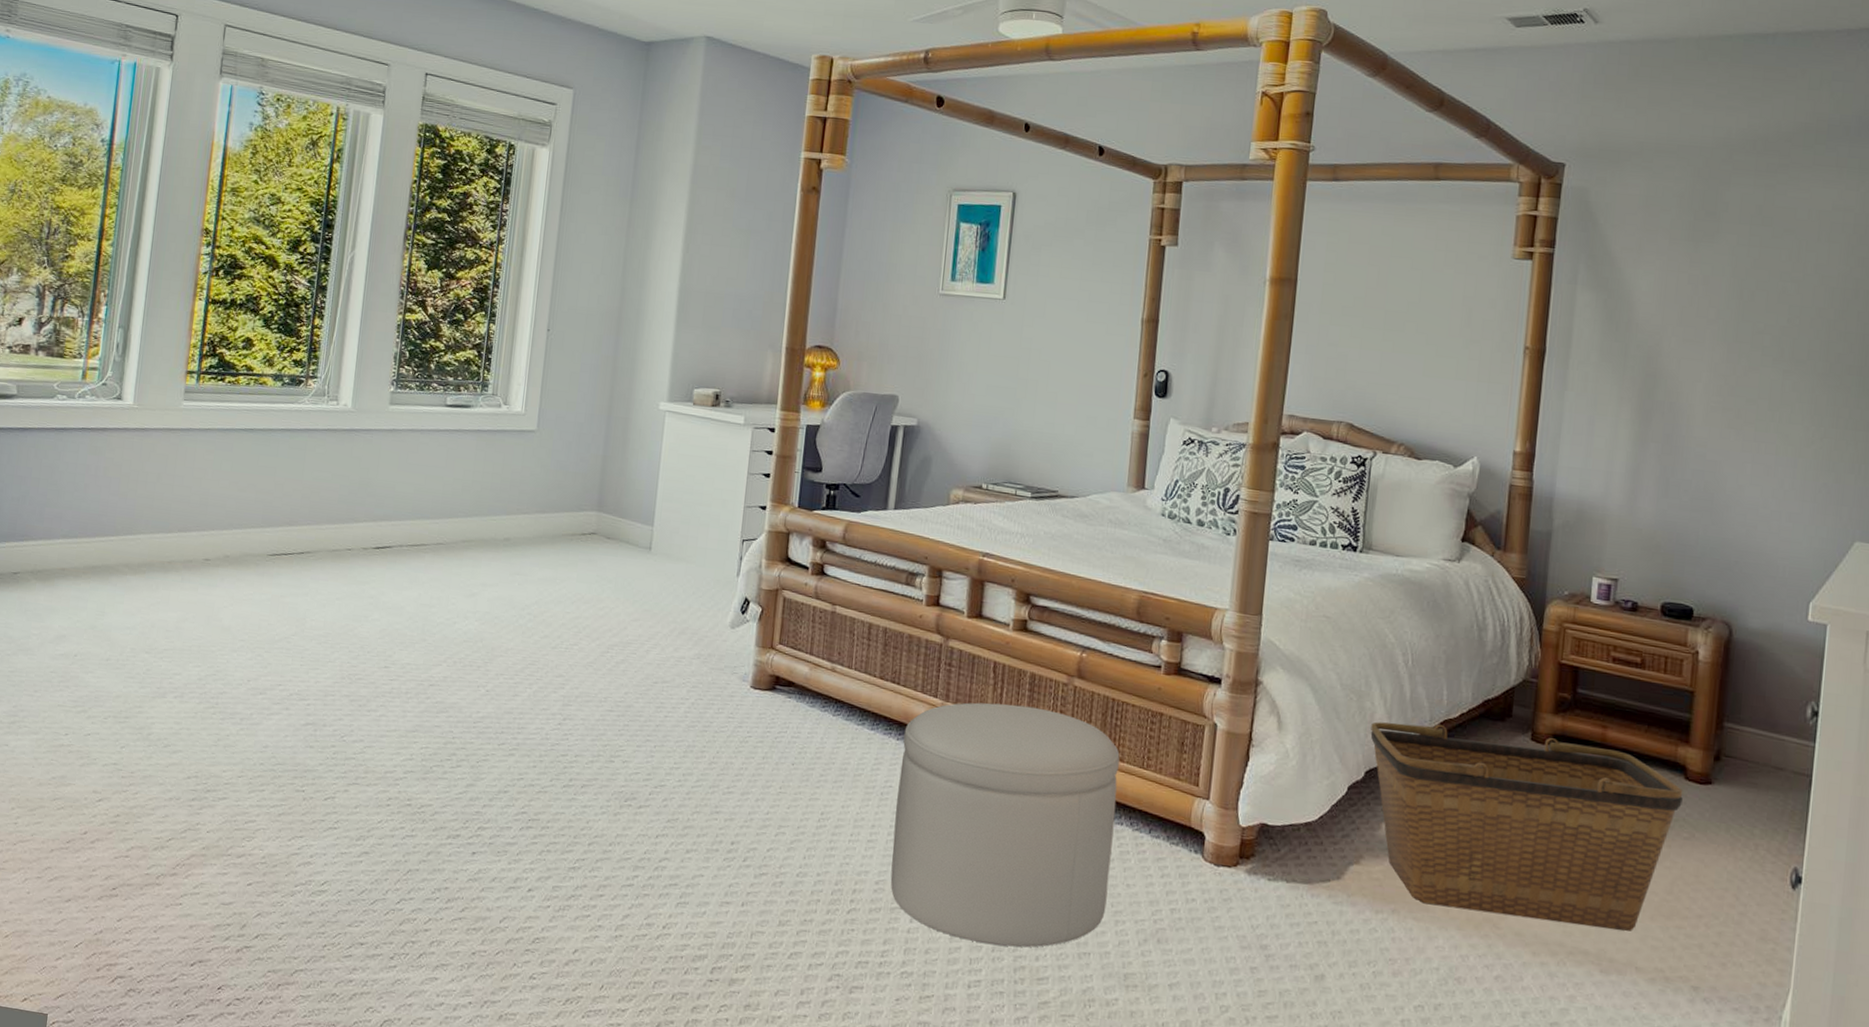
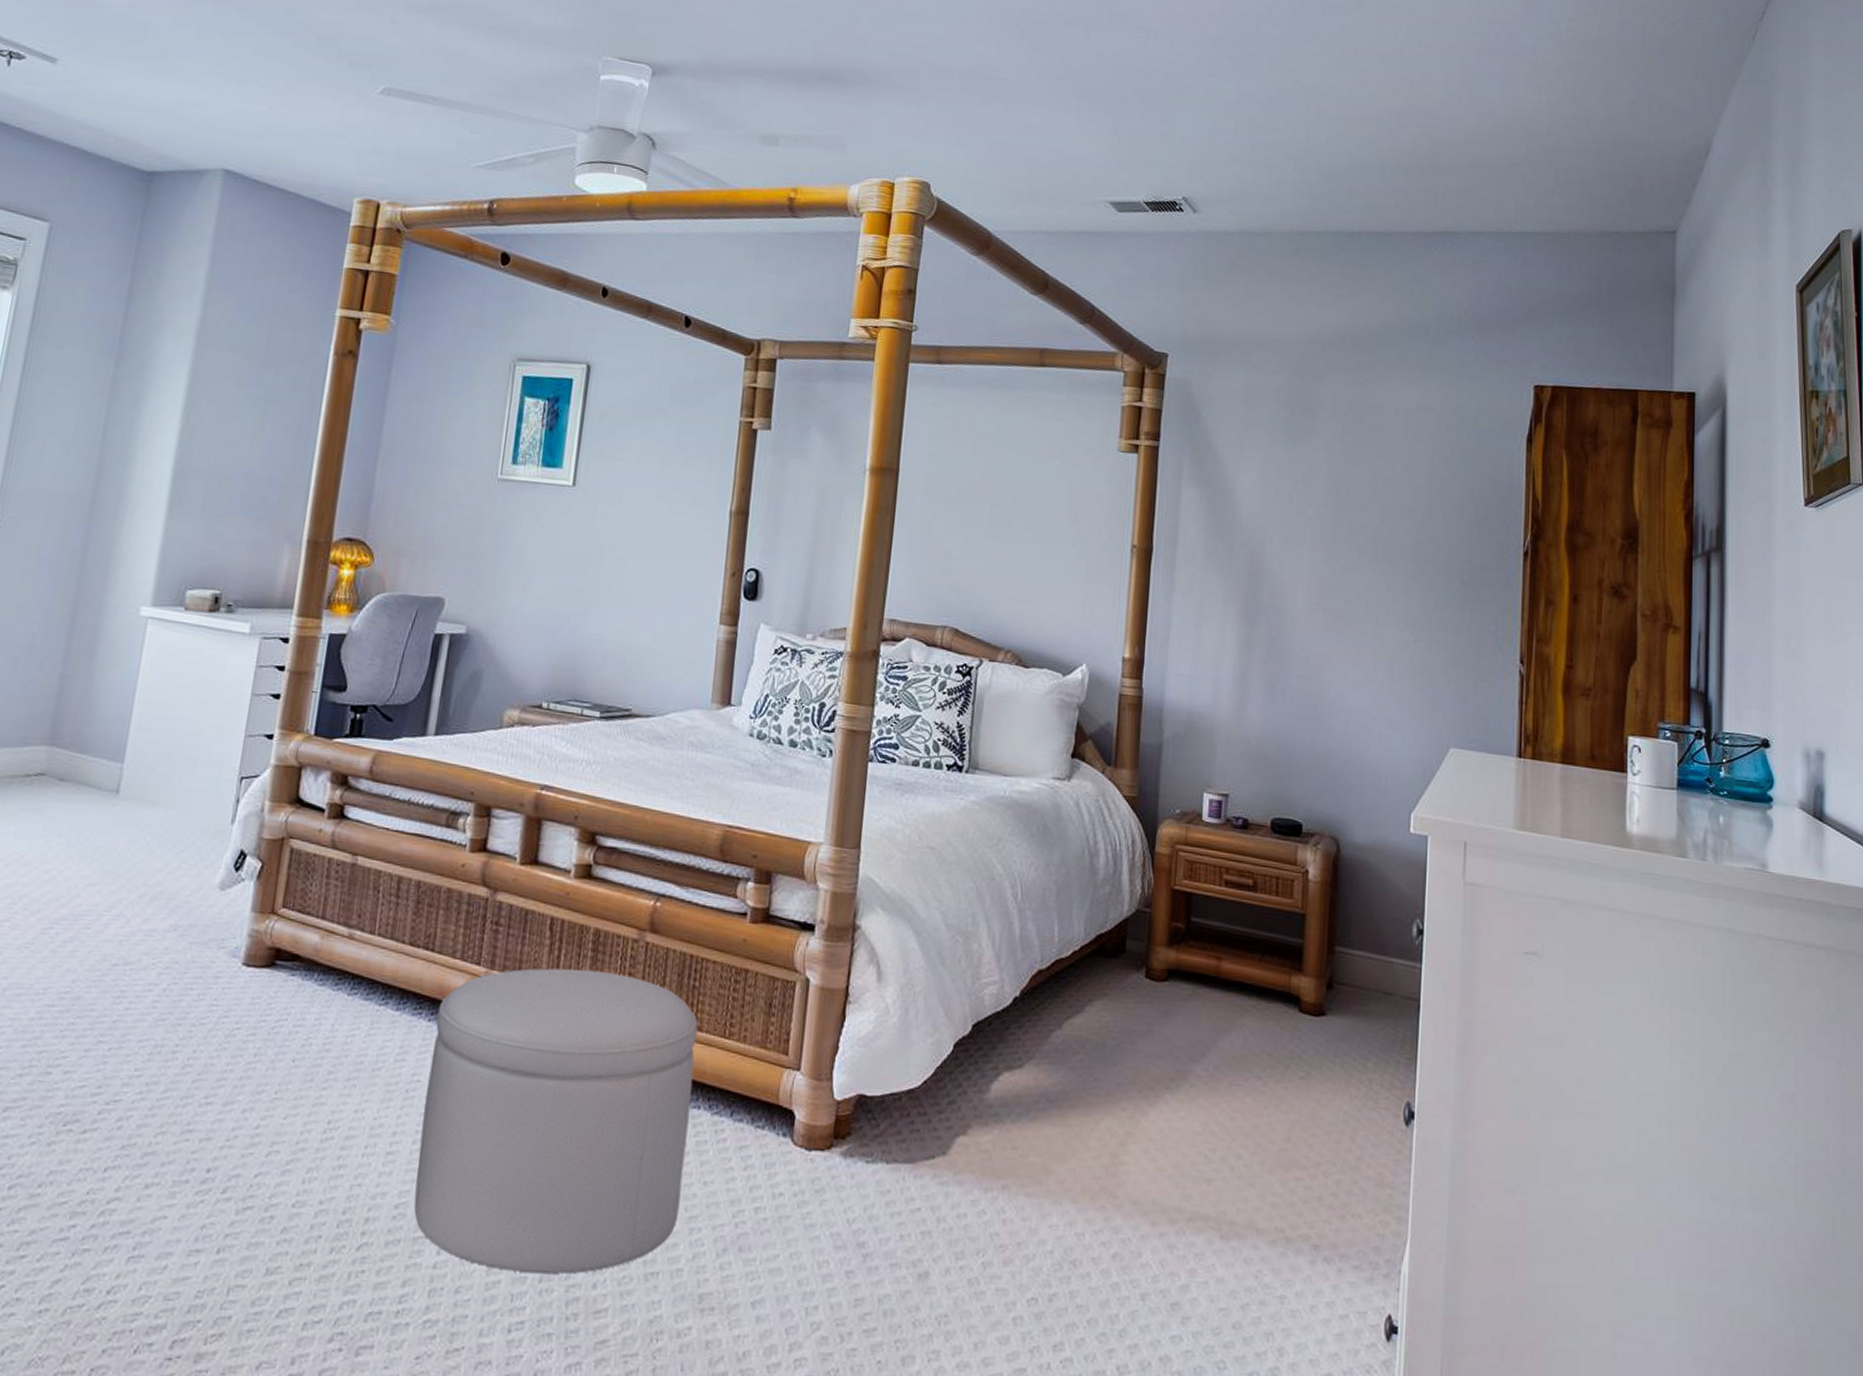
bicycle basket: present [1370,722,1683,931] -> none [978,965,1298,1188]

